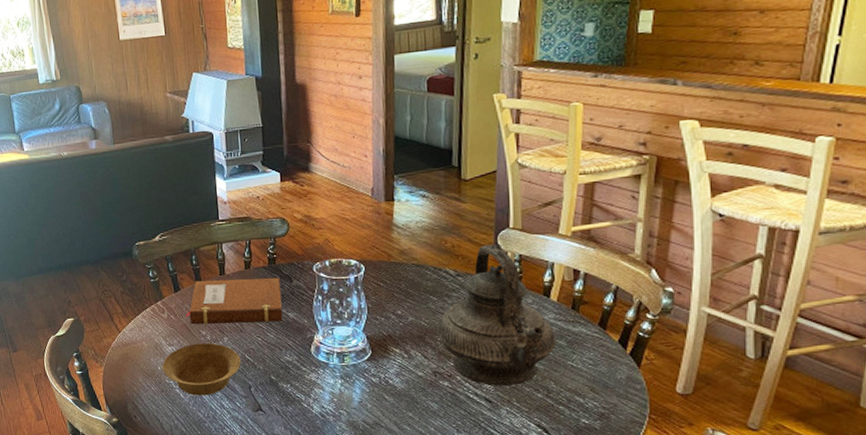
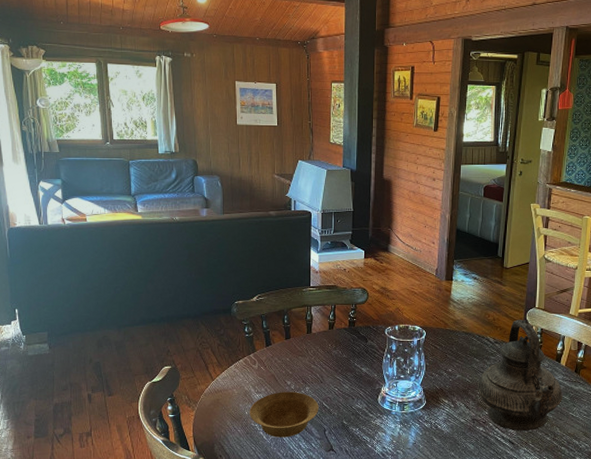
notebook: present [186,277,283,325] -> none [274,337,357,376]

